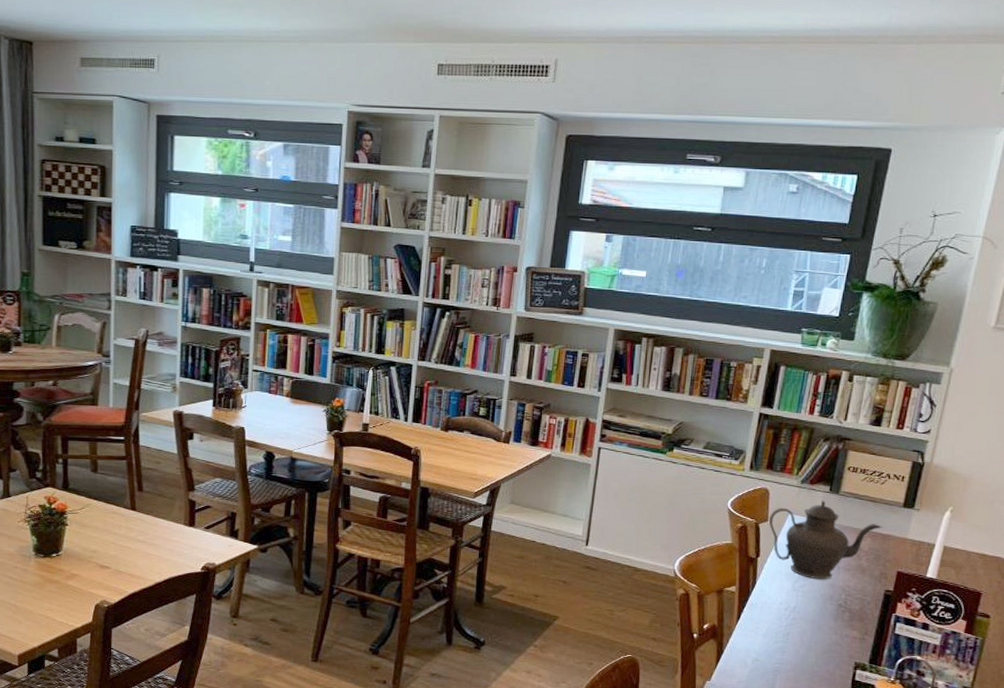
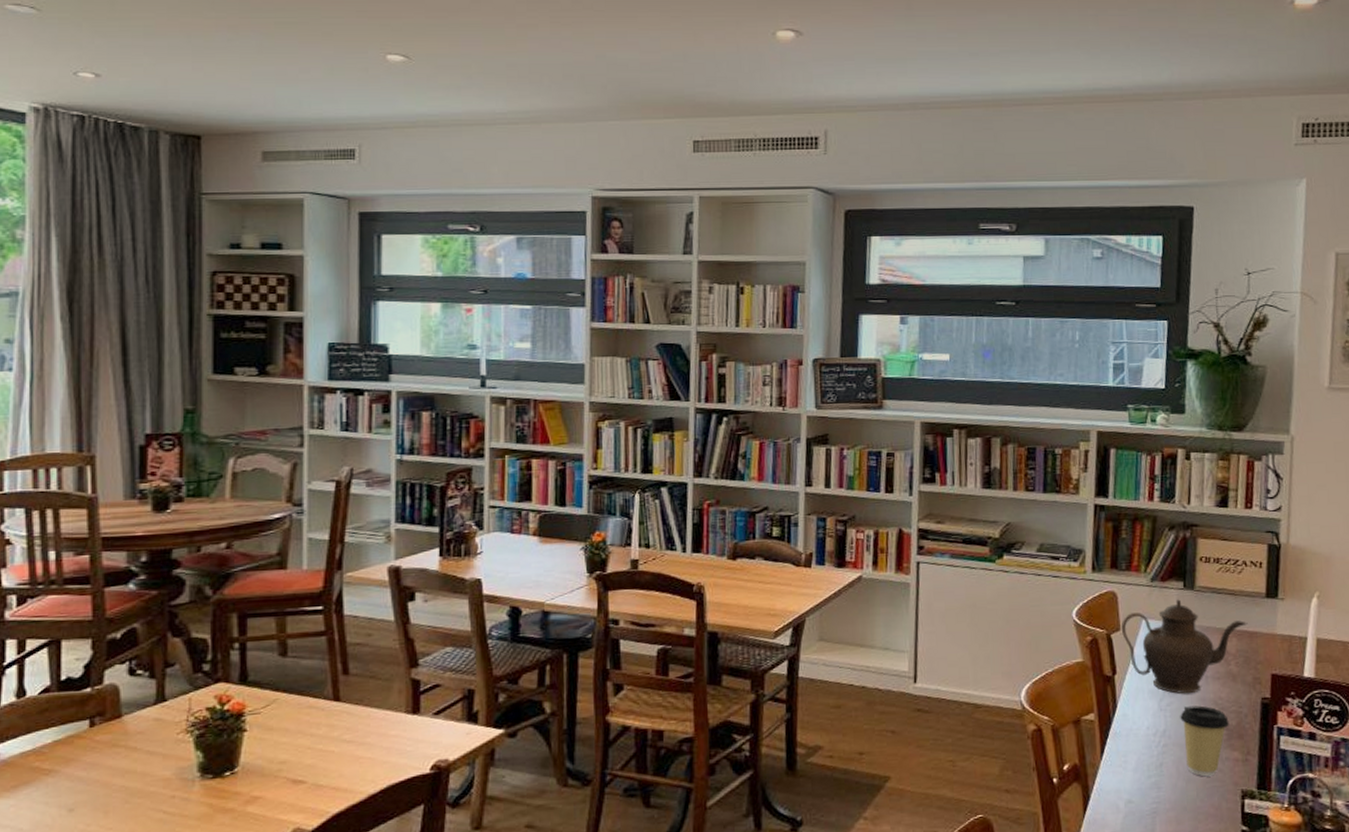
coffee cup: none [810,590,853,648] -> present [1180,705,1229,777]

